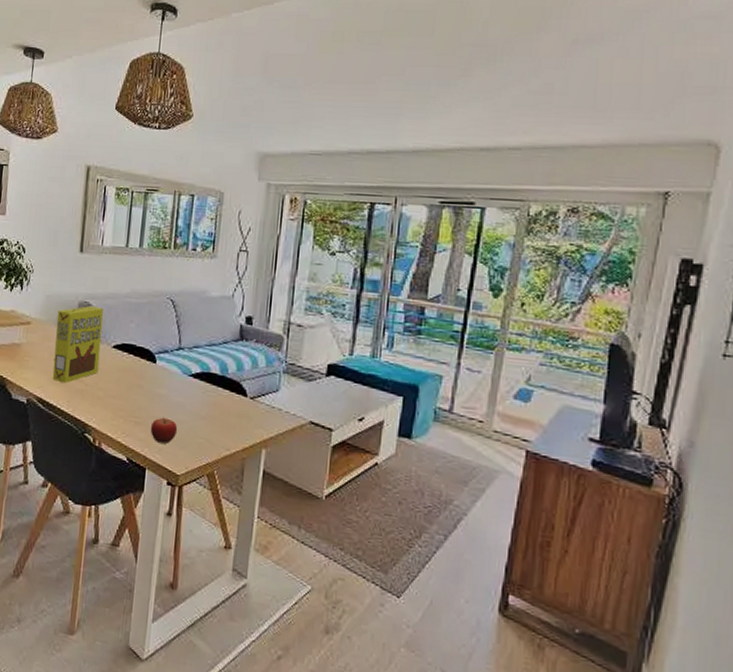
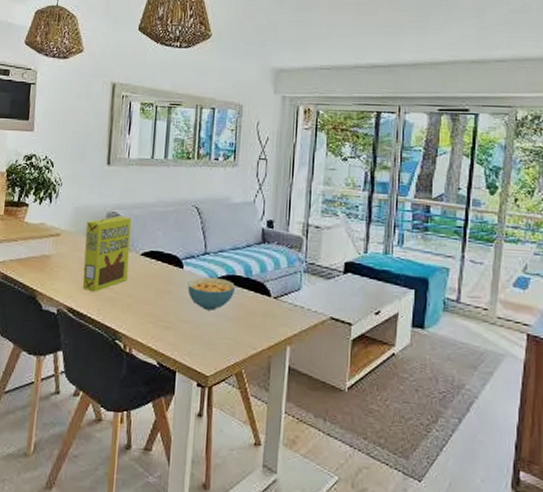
fruit: present [150,417,178,444] -> none [179,320,206,346]
cereal bowl: none [160,373,211,408] -> present [188,277,236,311]

